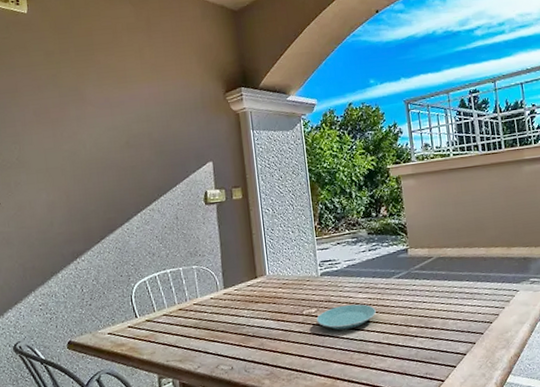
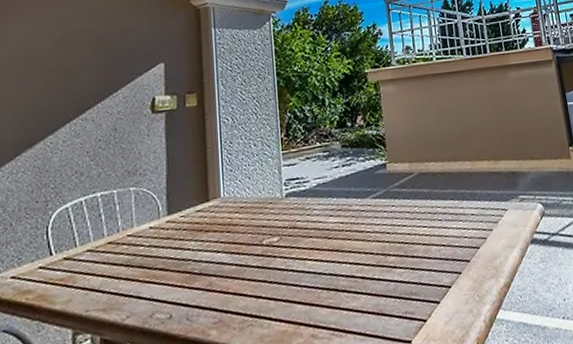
plate: present [316,304,376,330] -> none [279,230,349,263]

